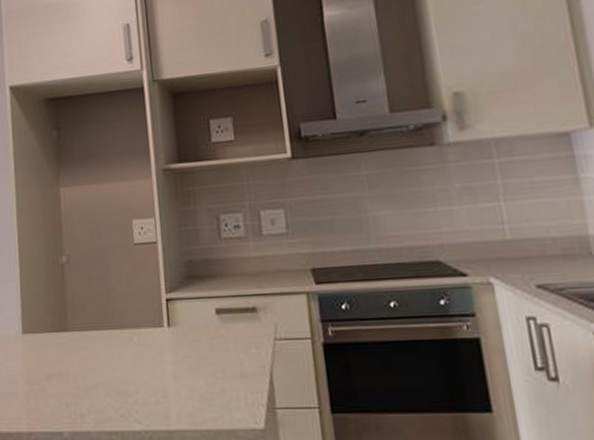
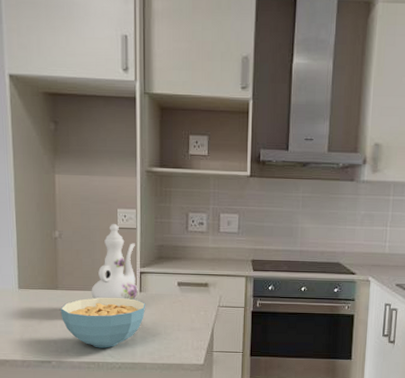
cereal bowl: none [72,335,178,410] -> present [60,297,146,348]
ewer: none [107,238,166,340] -> present [91,223,138,300]

